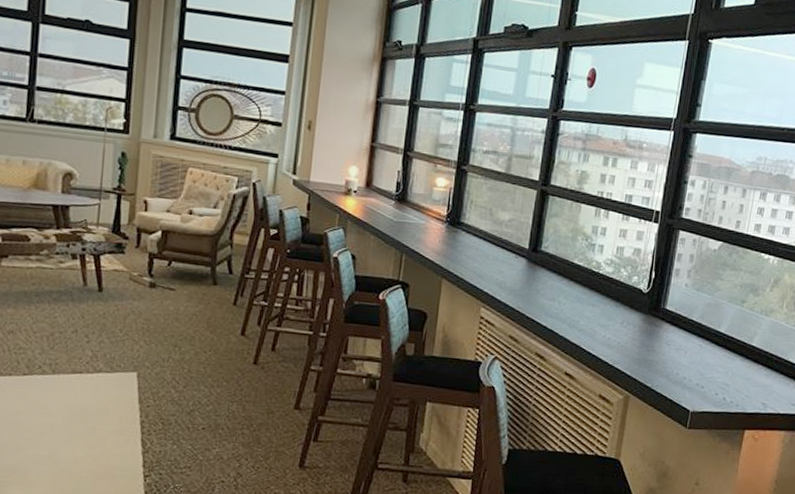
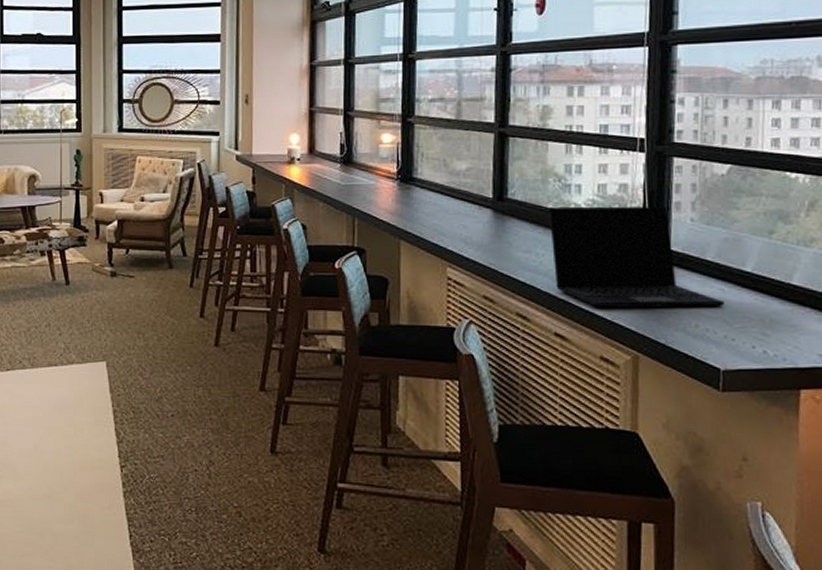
laptop: none [571,262,701,360] -> present [549,206,725,308]

